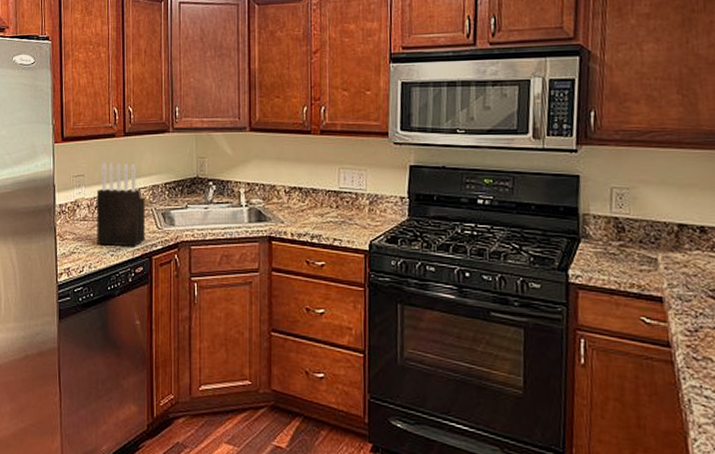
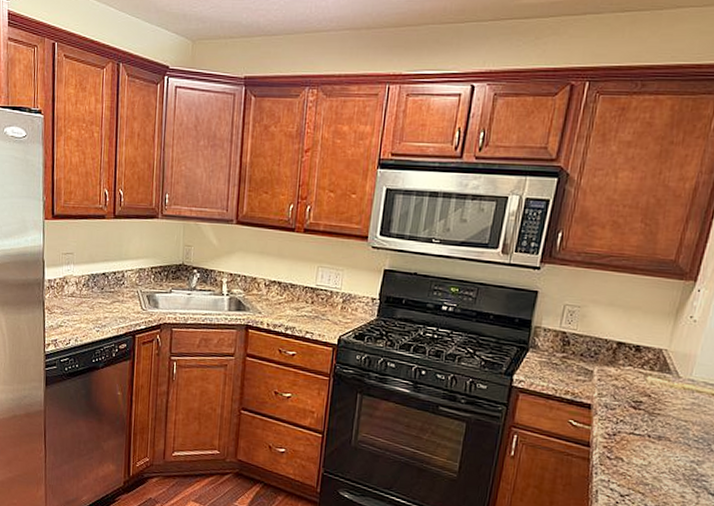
knife block: present [96,163,145,247] -> none [83,243,131,325]

